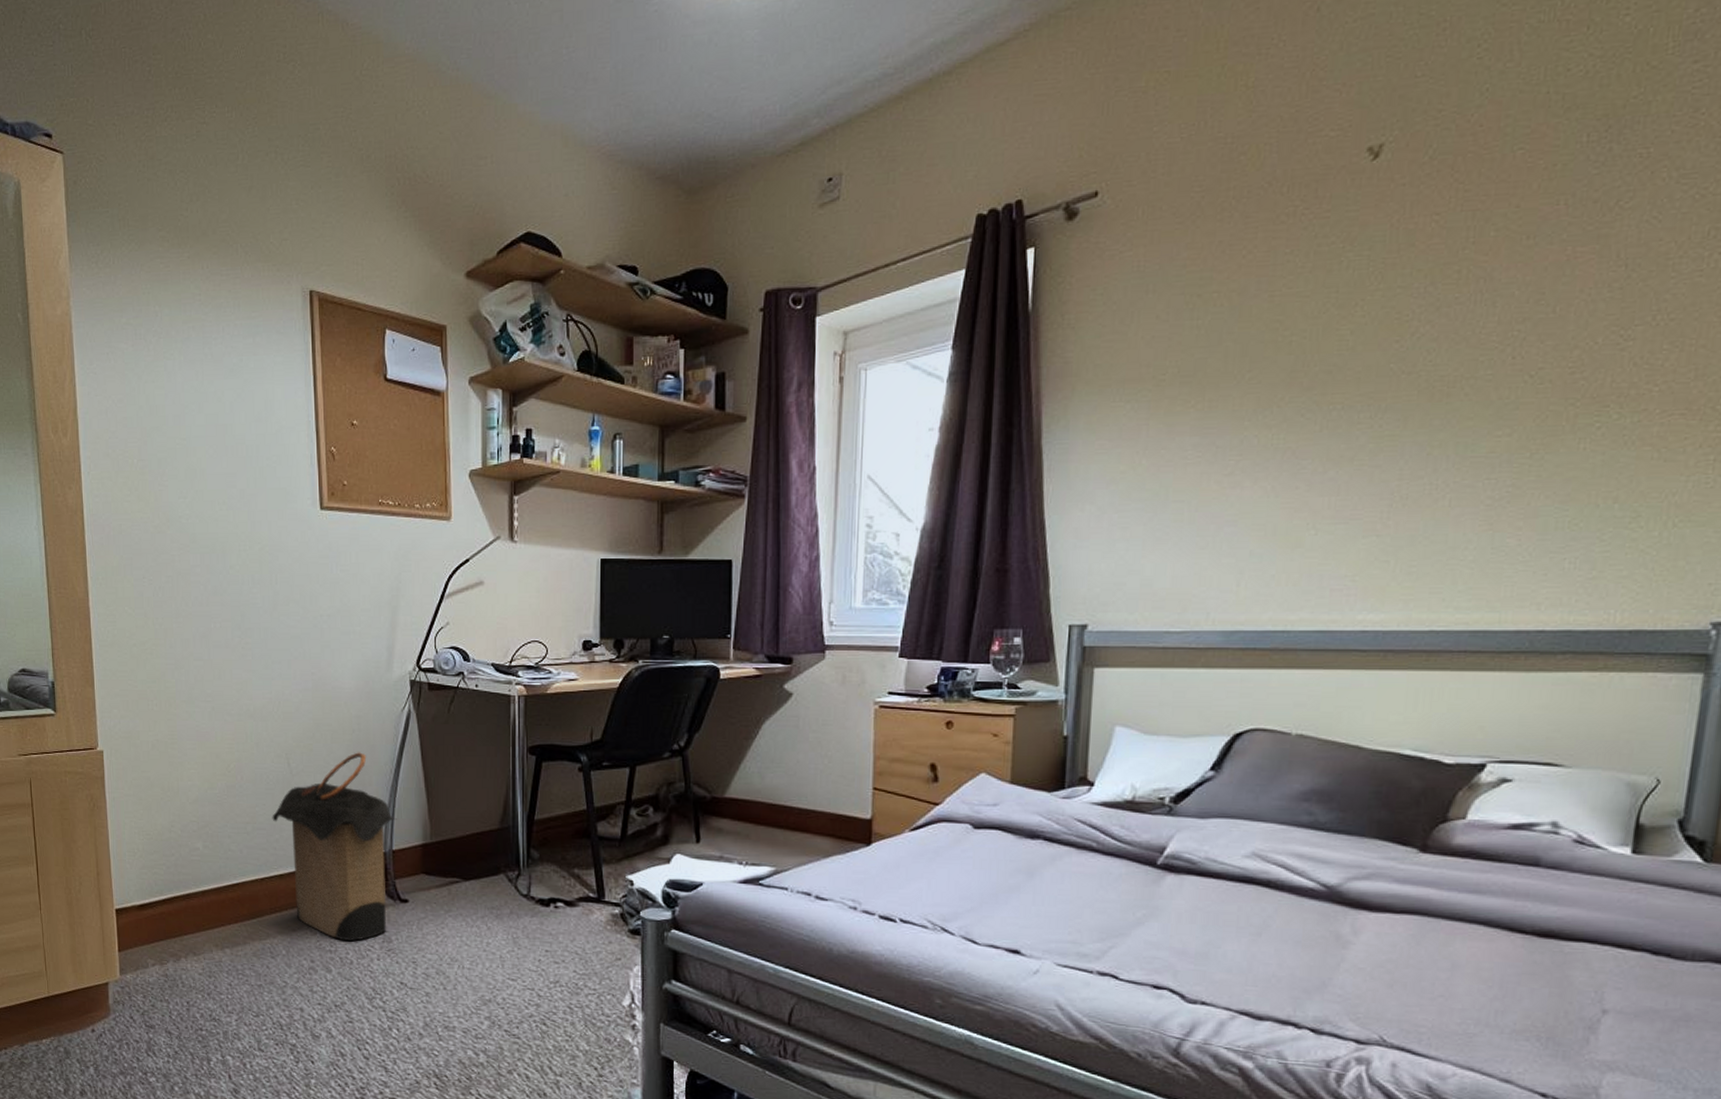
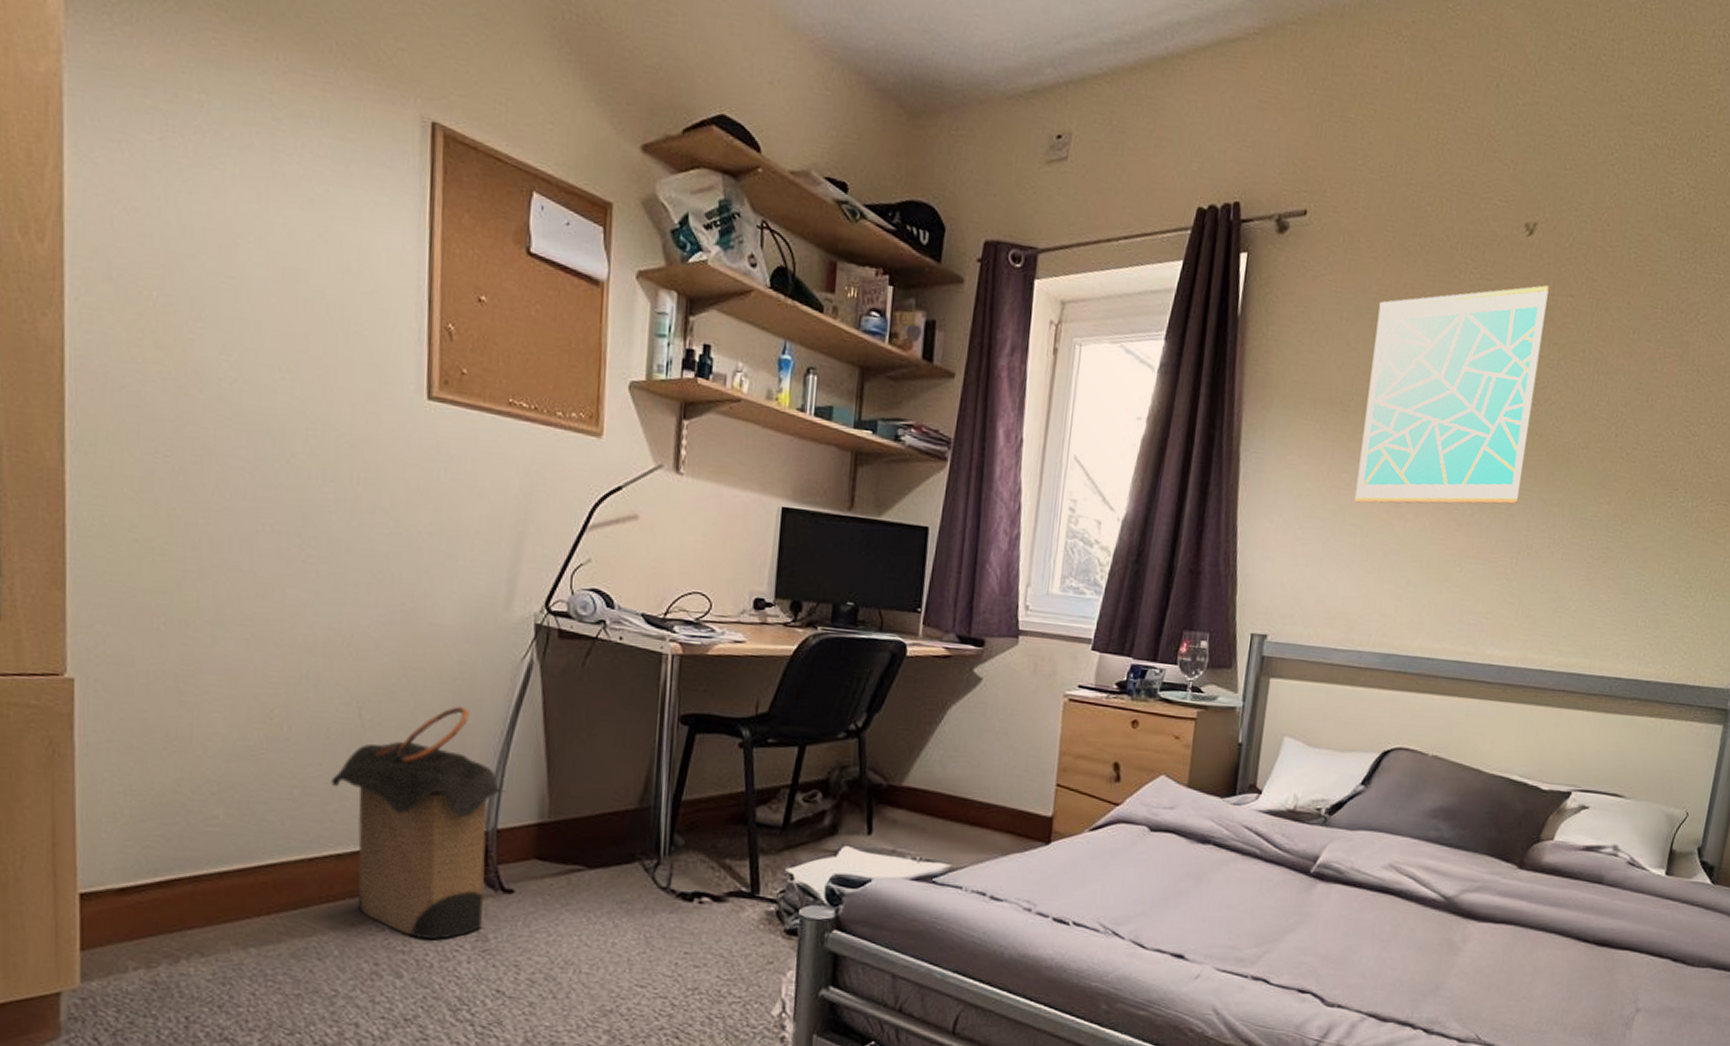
wall art: none [1178,209,1406,478] -> present [1354,285,1549,504]

